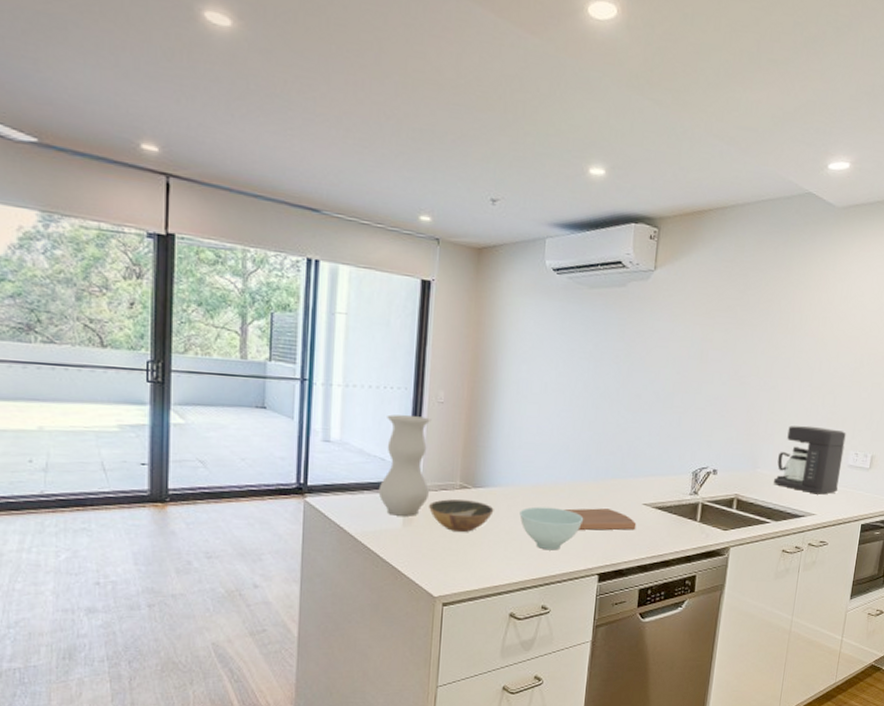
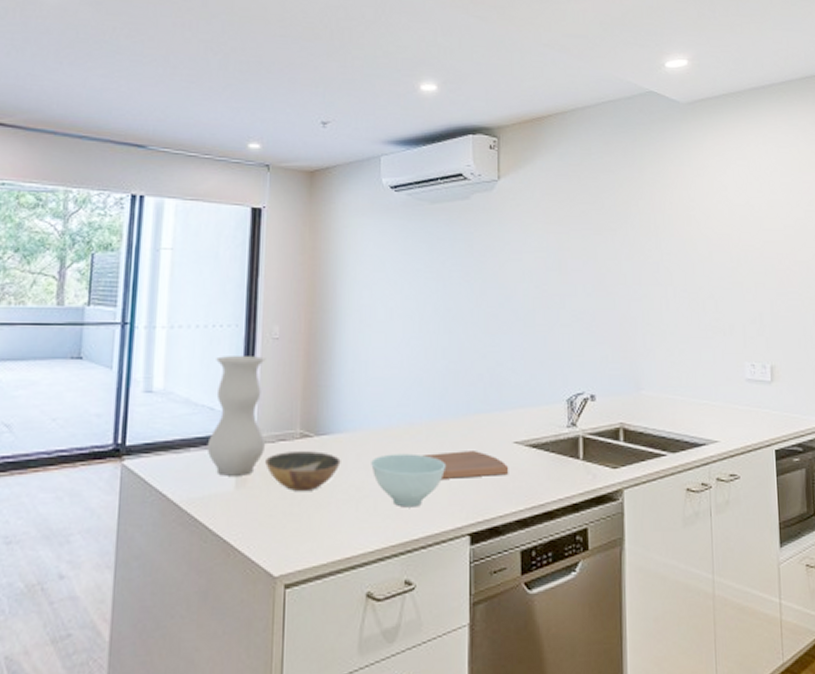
coffee maker: present [773,425,846,495] -> none [662,336,740,417]

